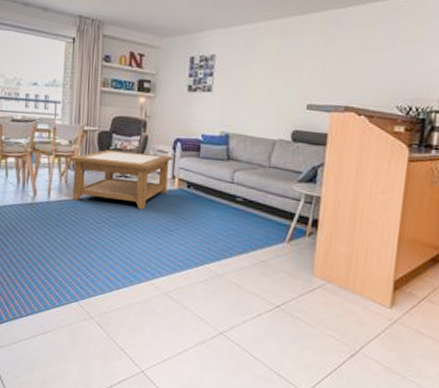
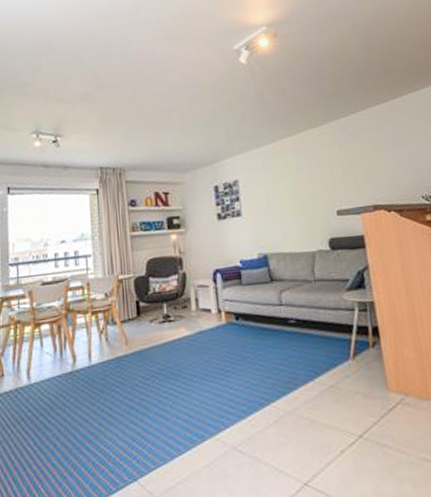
coffee table: present [69,149,172,210] -> none [107,289,215,359]

